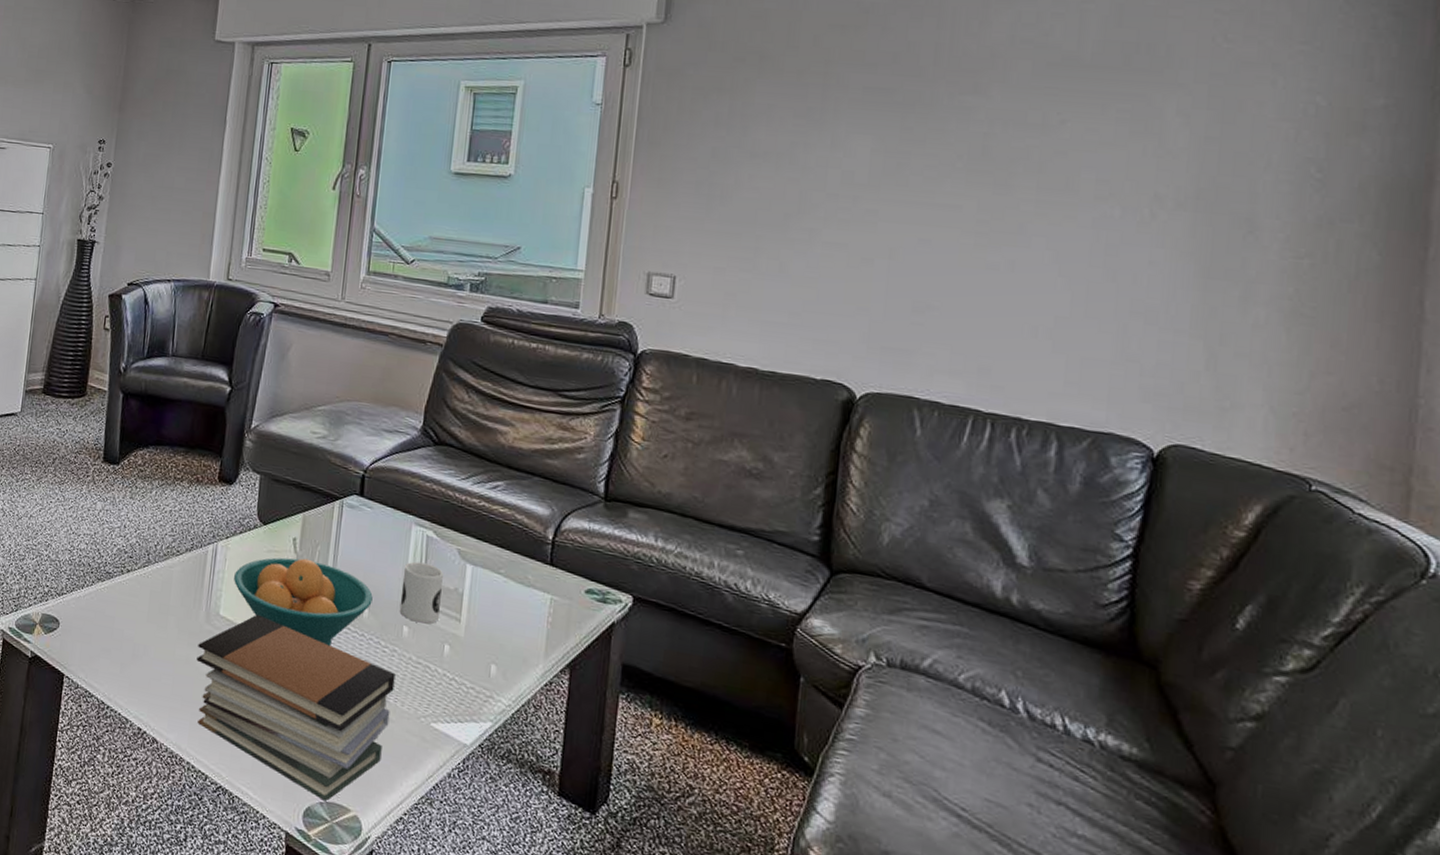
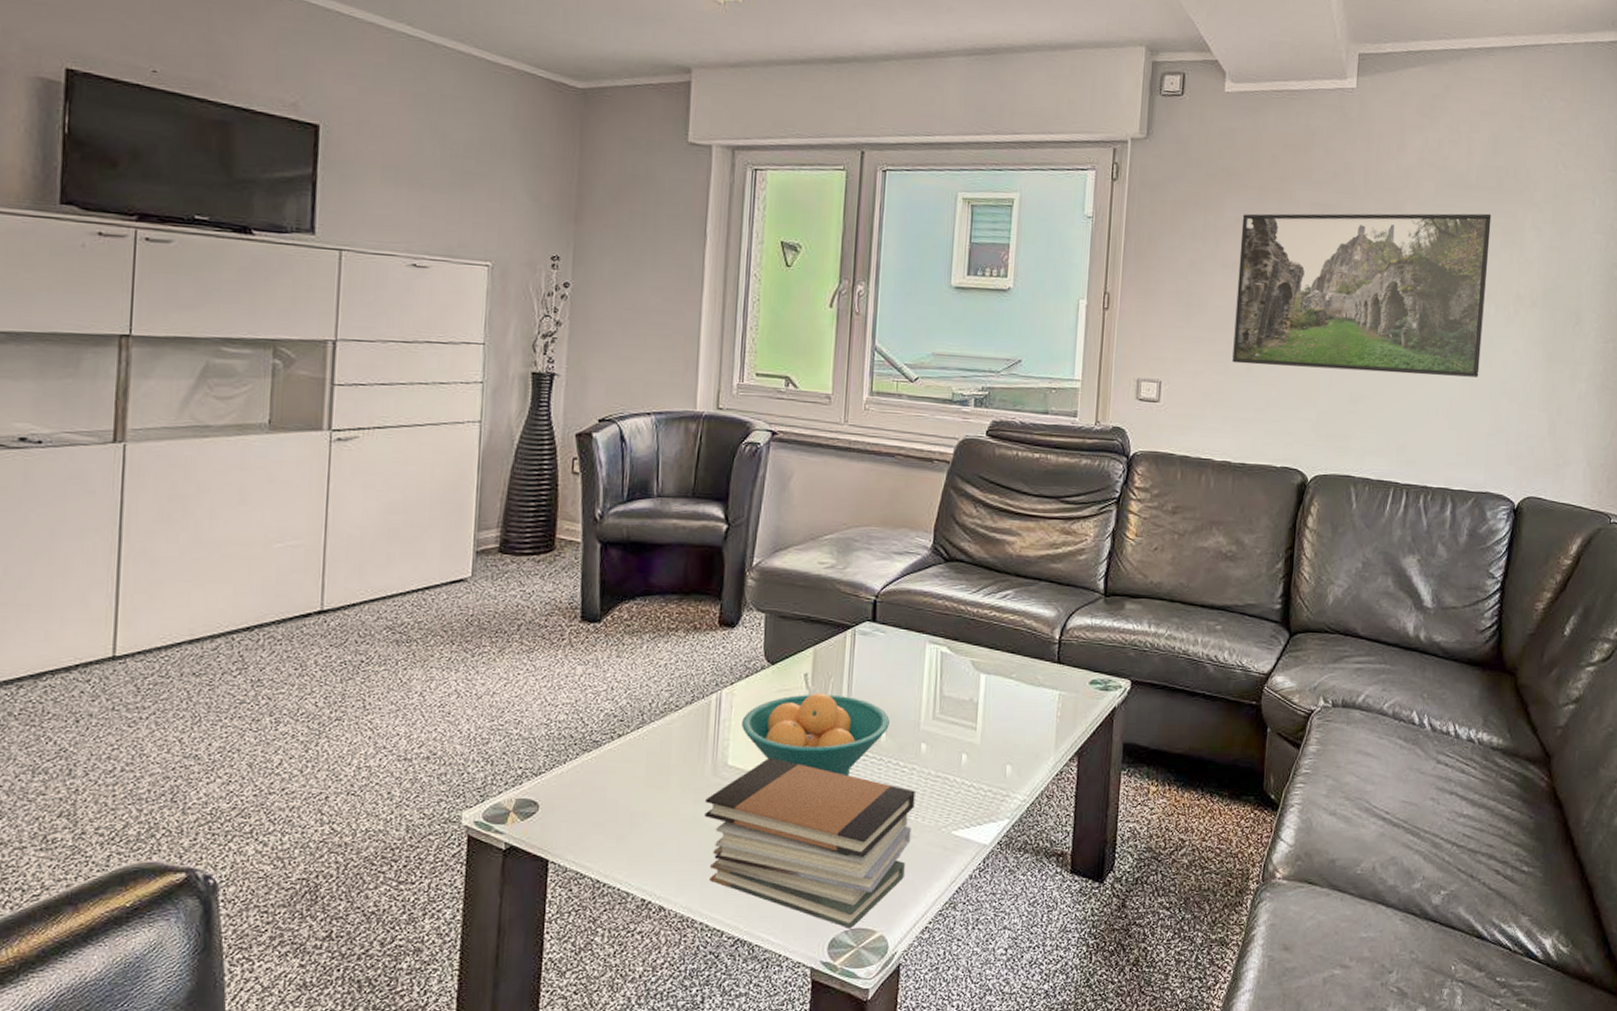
mug: present [399,561,443,624] -> none [916,679,958,738]
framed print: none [761,97,1115,292] -> present [1232,213,1492,377]

